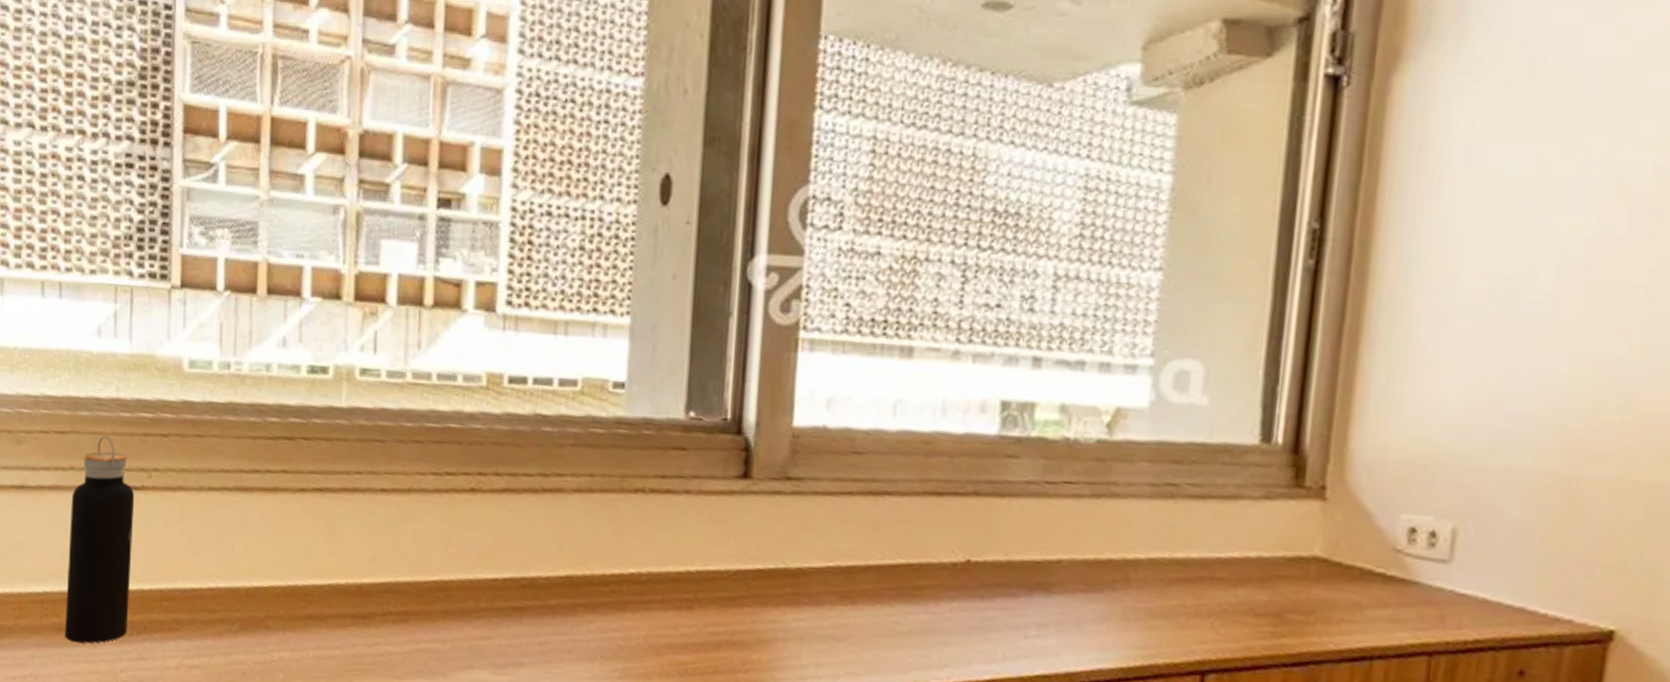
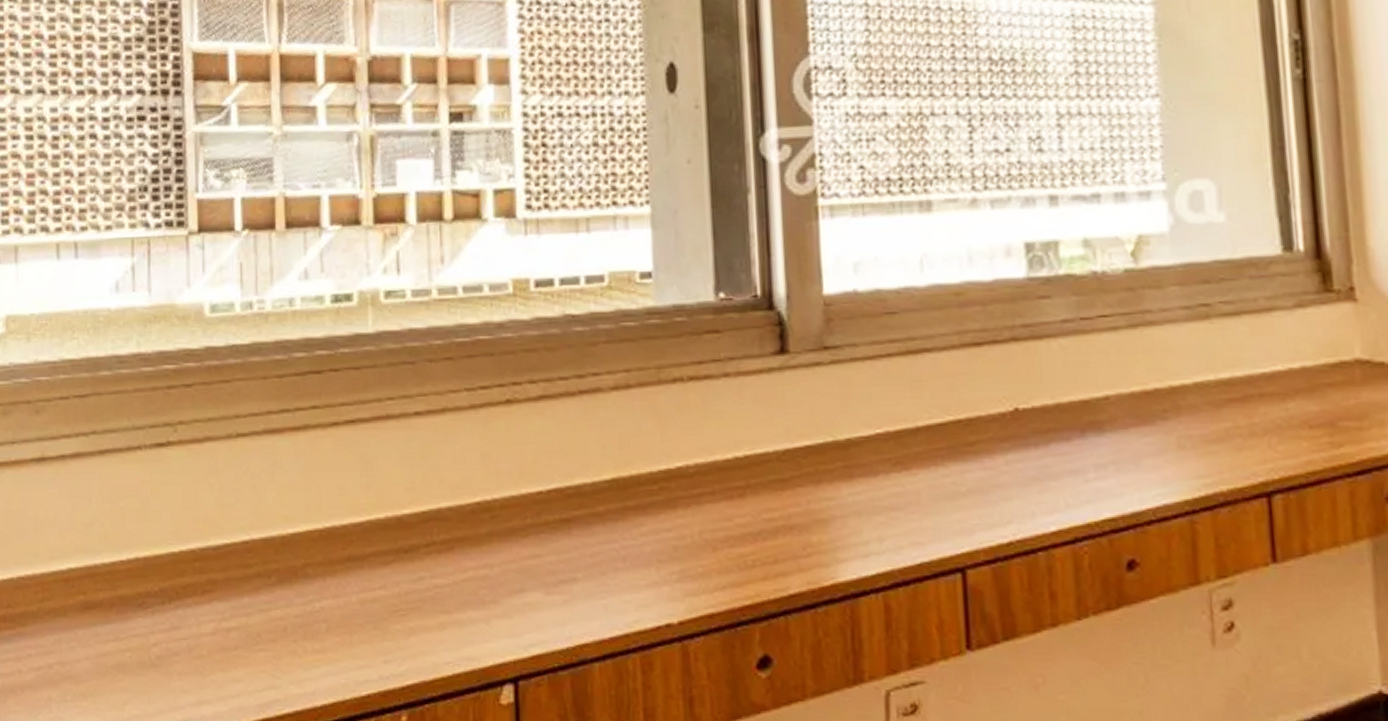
water bottle: present [65,435,135,643] -> none [92,393,161,619]

